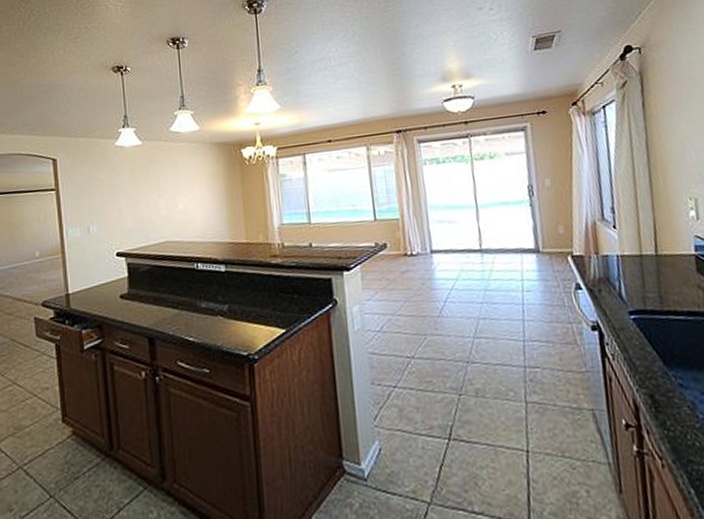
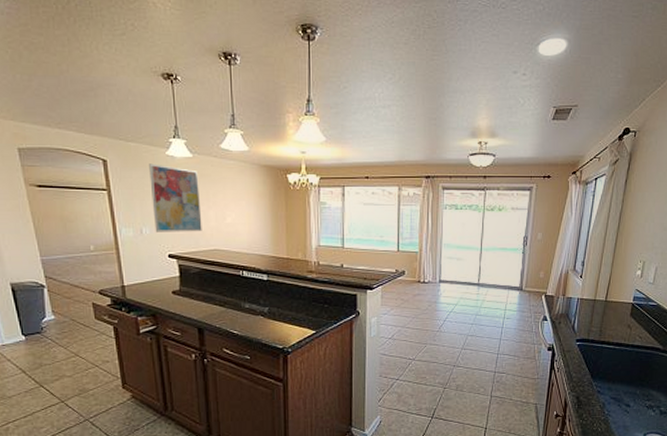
wall art: none [98,156,152,229] -> present [149,163,202,232]

